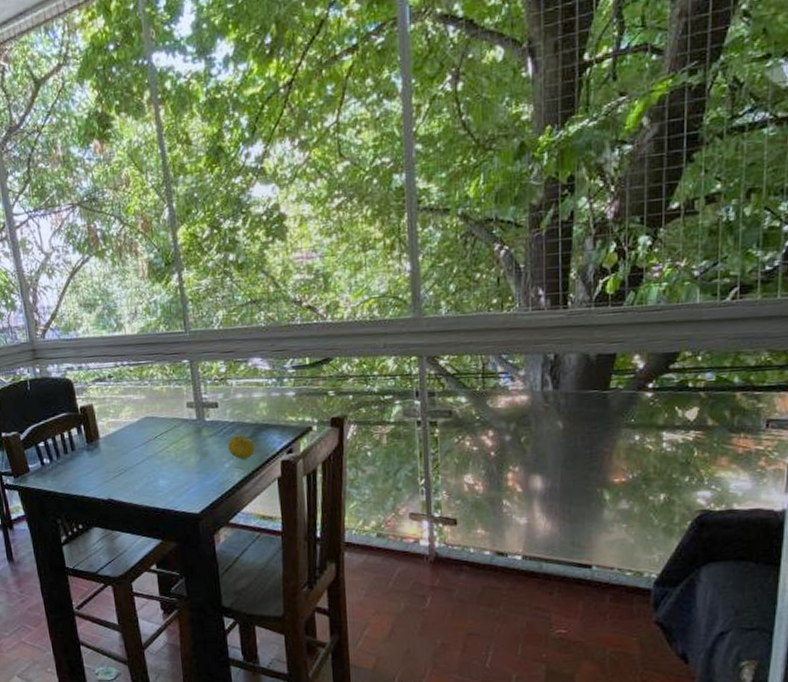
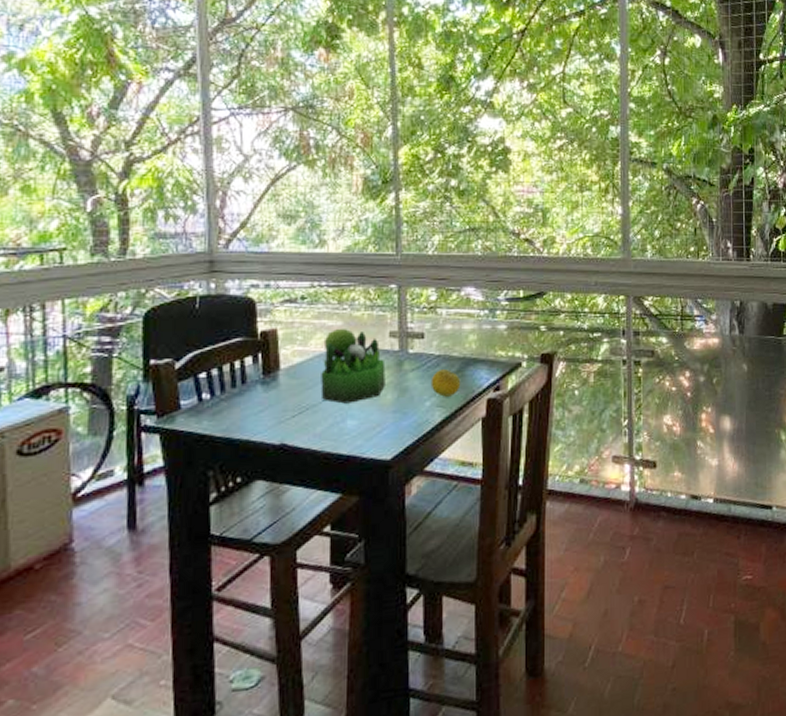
plant: none [131,402,188,466] -> present [321,329,386,404]

